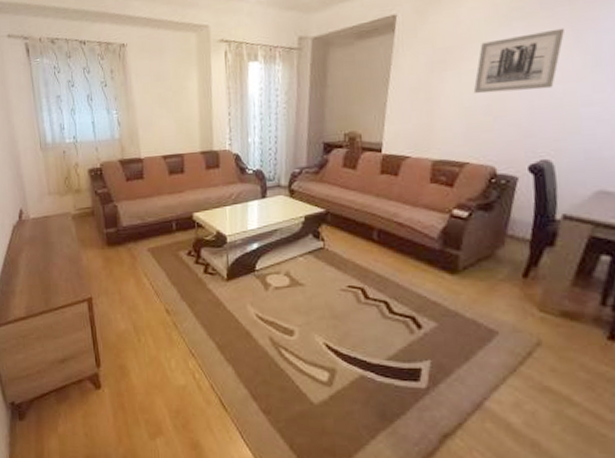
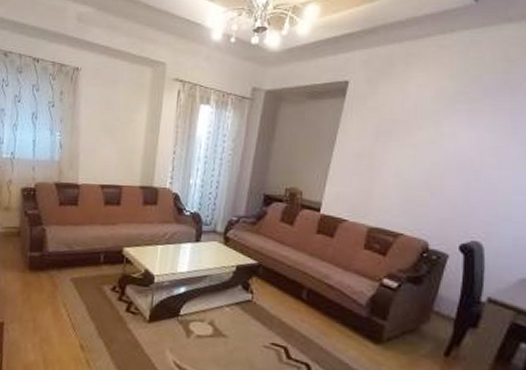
wall art: present [473,28,566,94] -> none [414,117,505,173]

